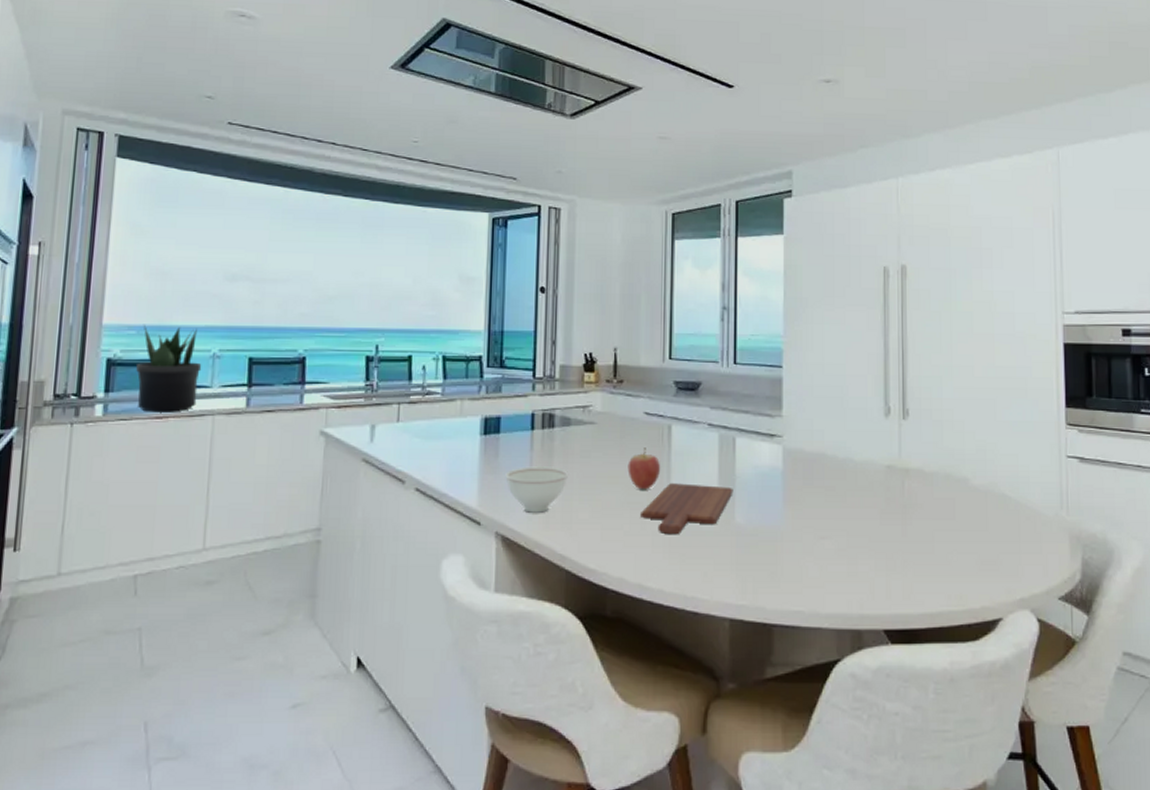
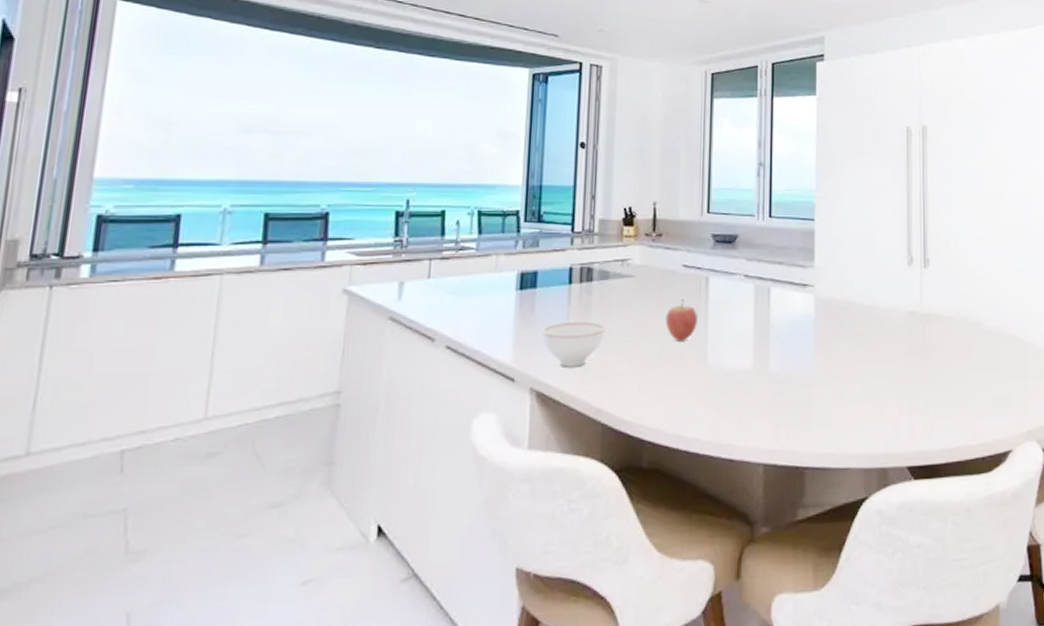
planter: present [136,325,202,412] -> none [132,179,210,272]
cutting board: present [641,483,734,535] -> none [678,333,768,384]

